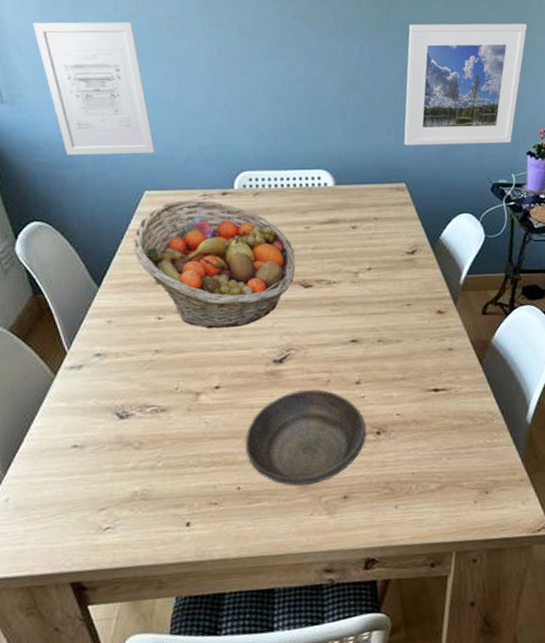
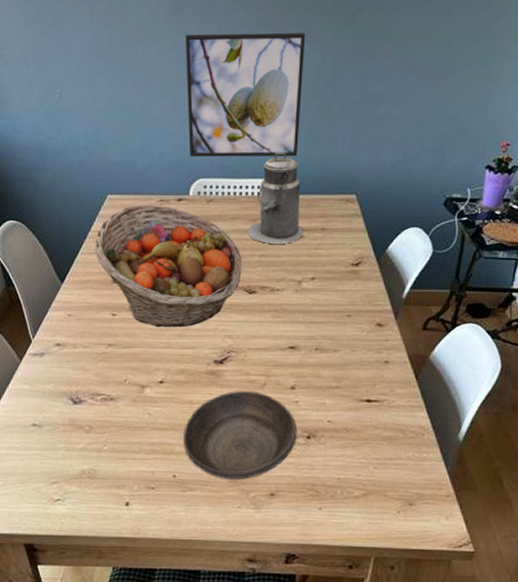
wall art: present [32,21,155,155] -> none [17,32,119,160]
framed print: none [218,24,344,149] -> present [185,32,306,157]
canister: none [298,142,356,237] -> present [247,152,303,245]
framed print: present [404,23,527,145] -> none [358,29,500,157]

